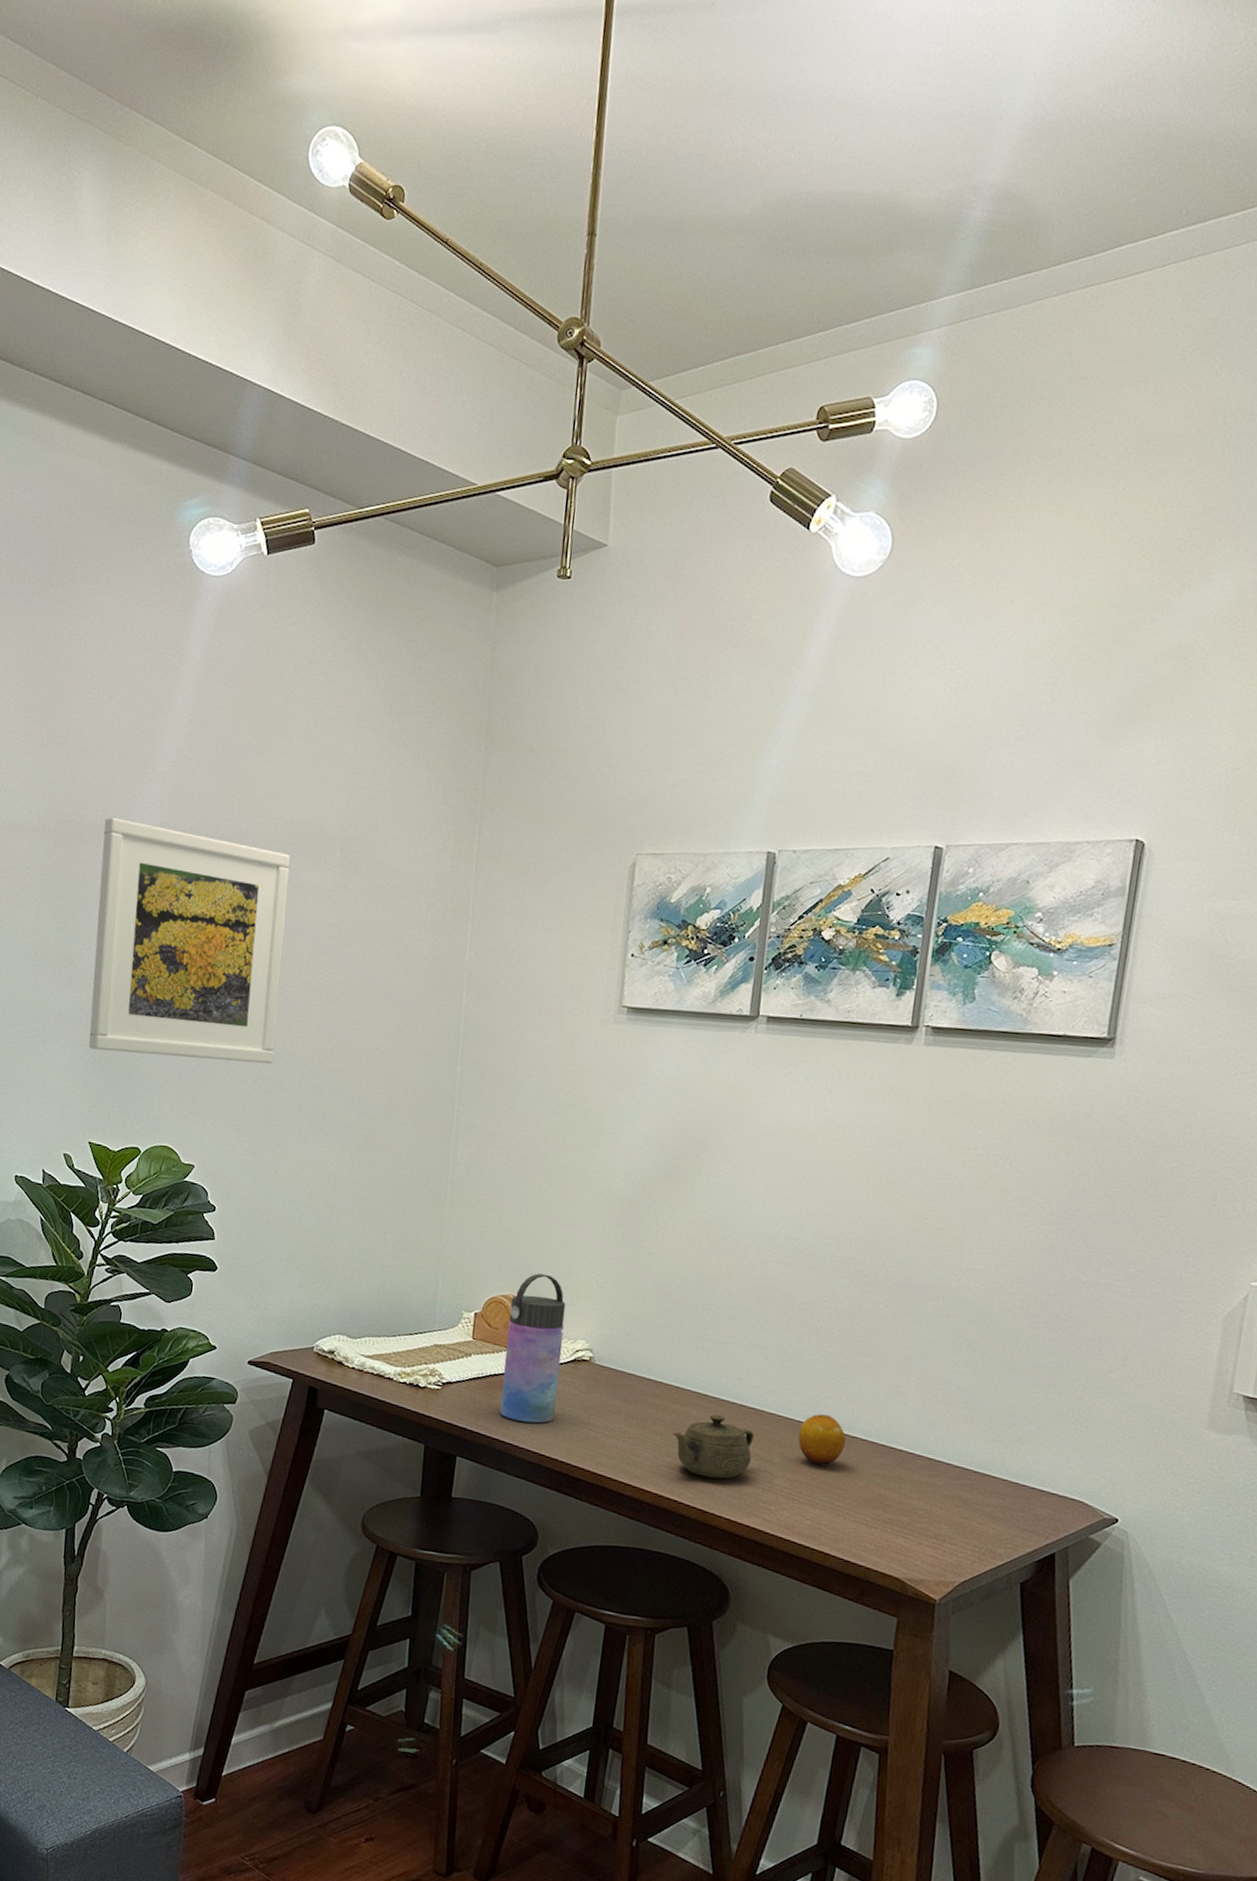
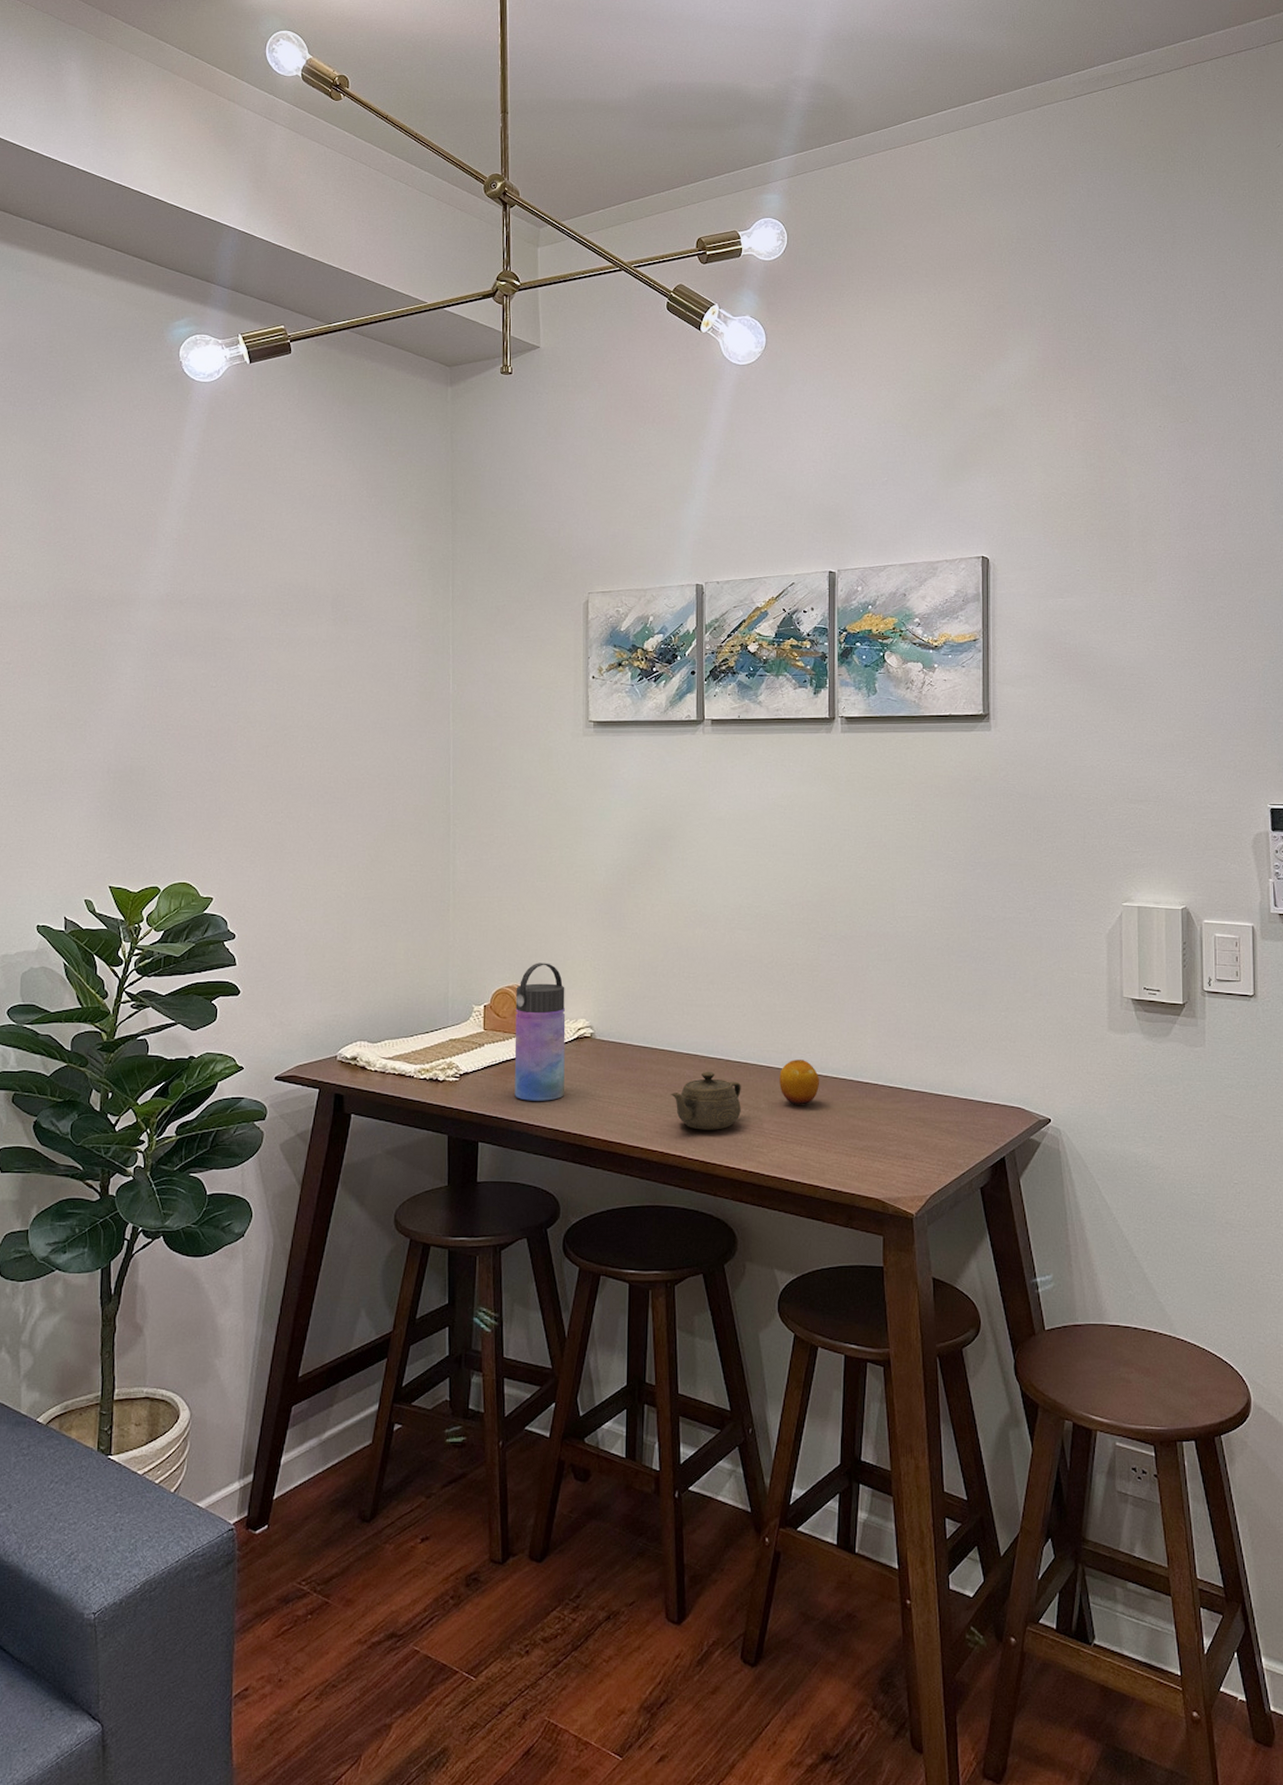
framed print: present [88,817,291,1065] -> none [105,590,287,800]

